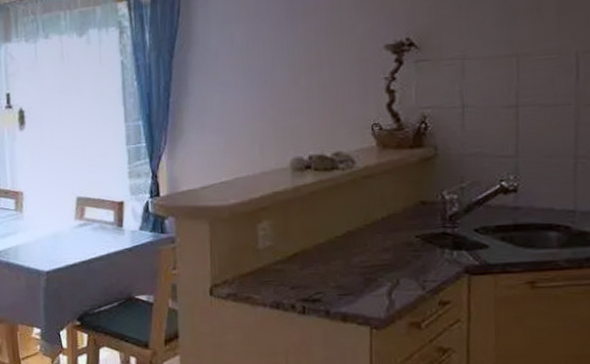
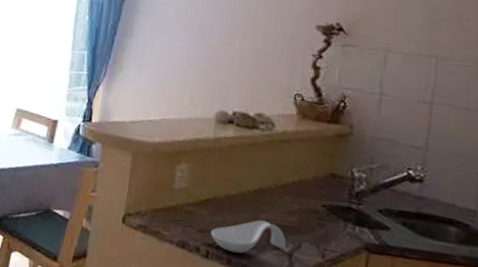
spoon rest: none [303,263,384,303] -> present [210,219,286,254]

